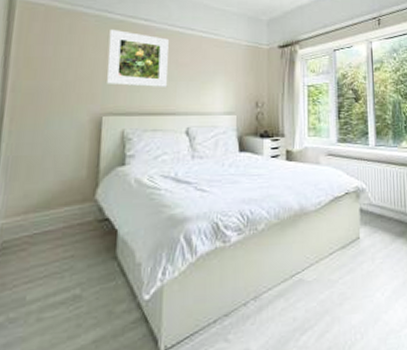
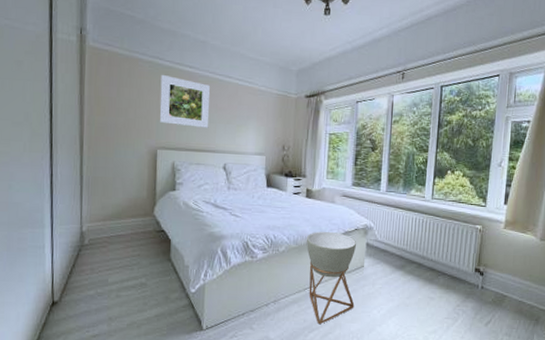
planter: none [289,198,353,321] -> present [306,231,357,324]

